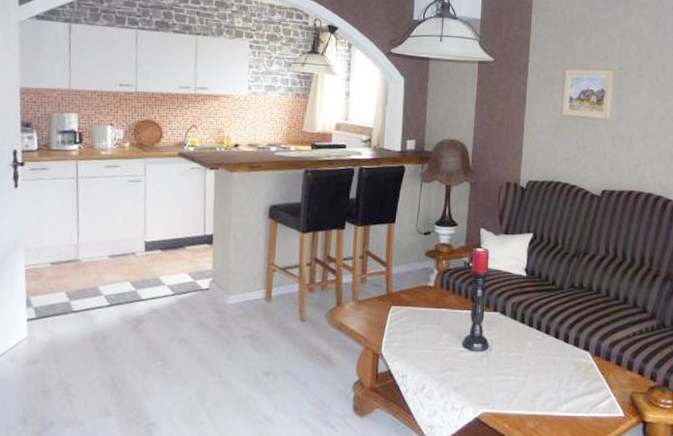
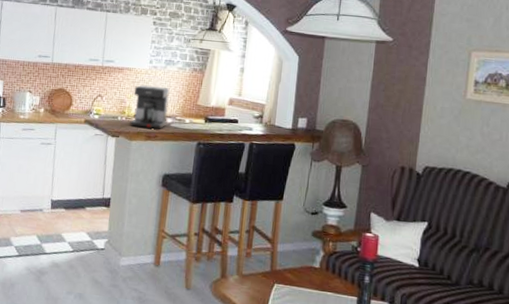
coffee maker: none [230,112,272,159] -> present [130,84,170,129]

